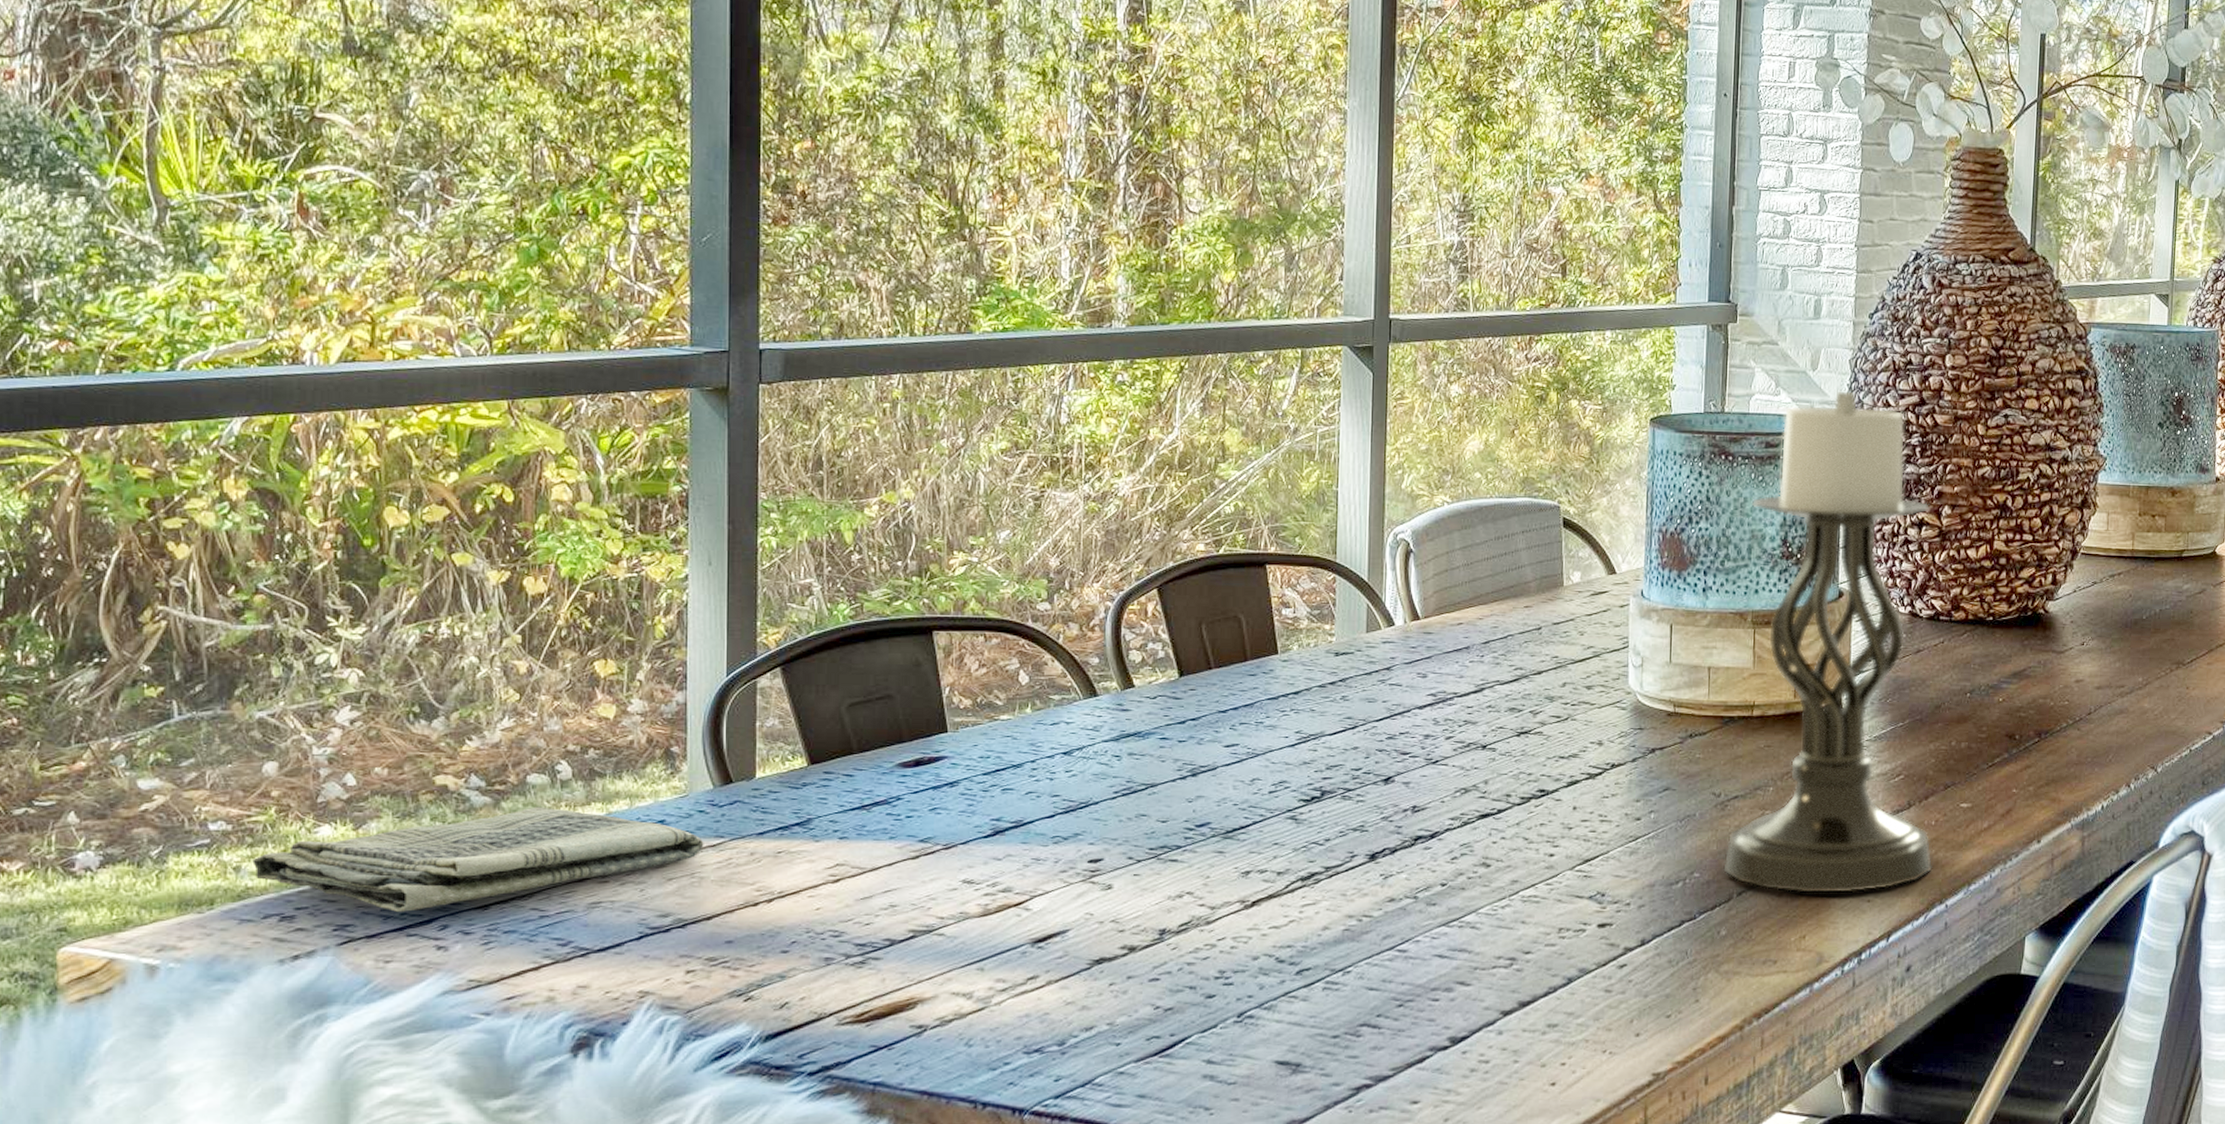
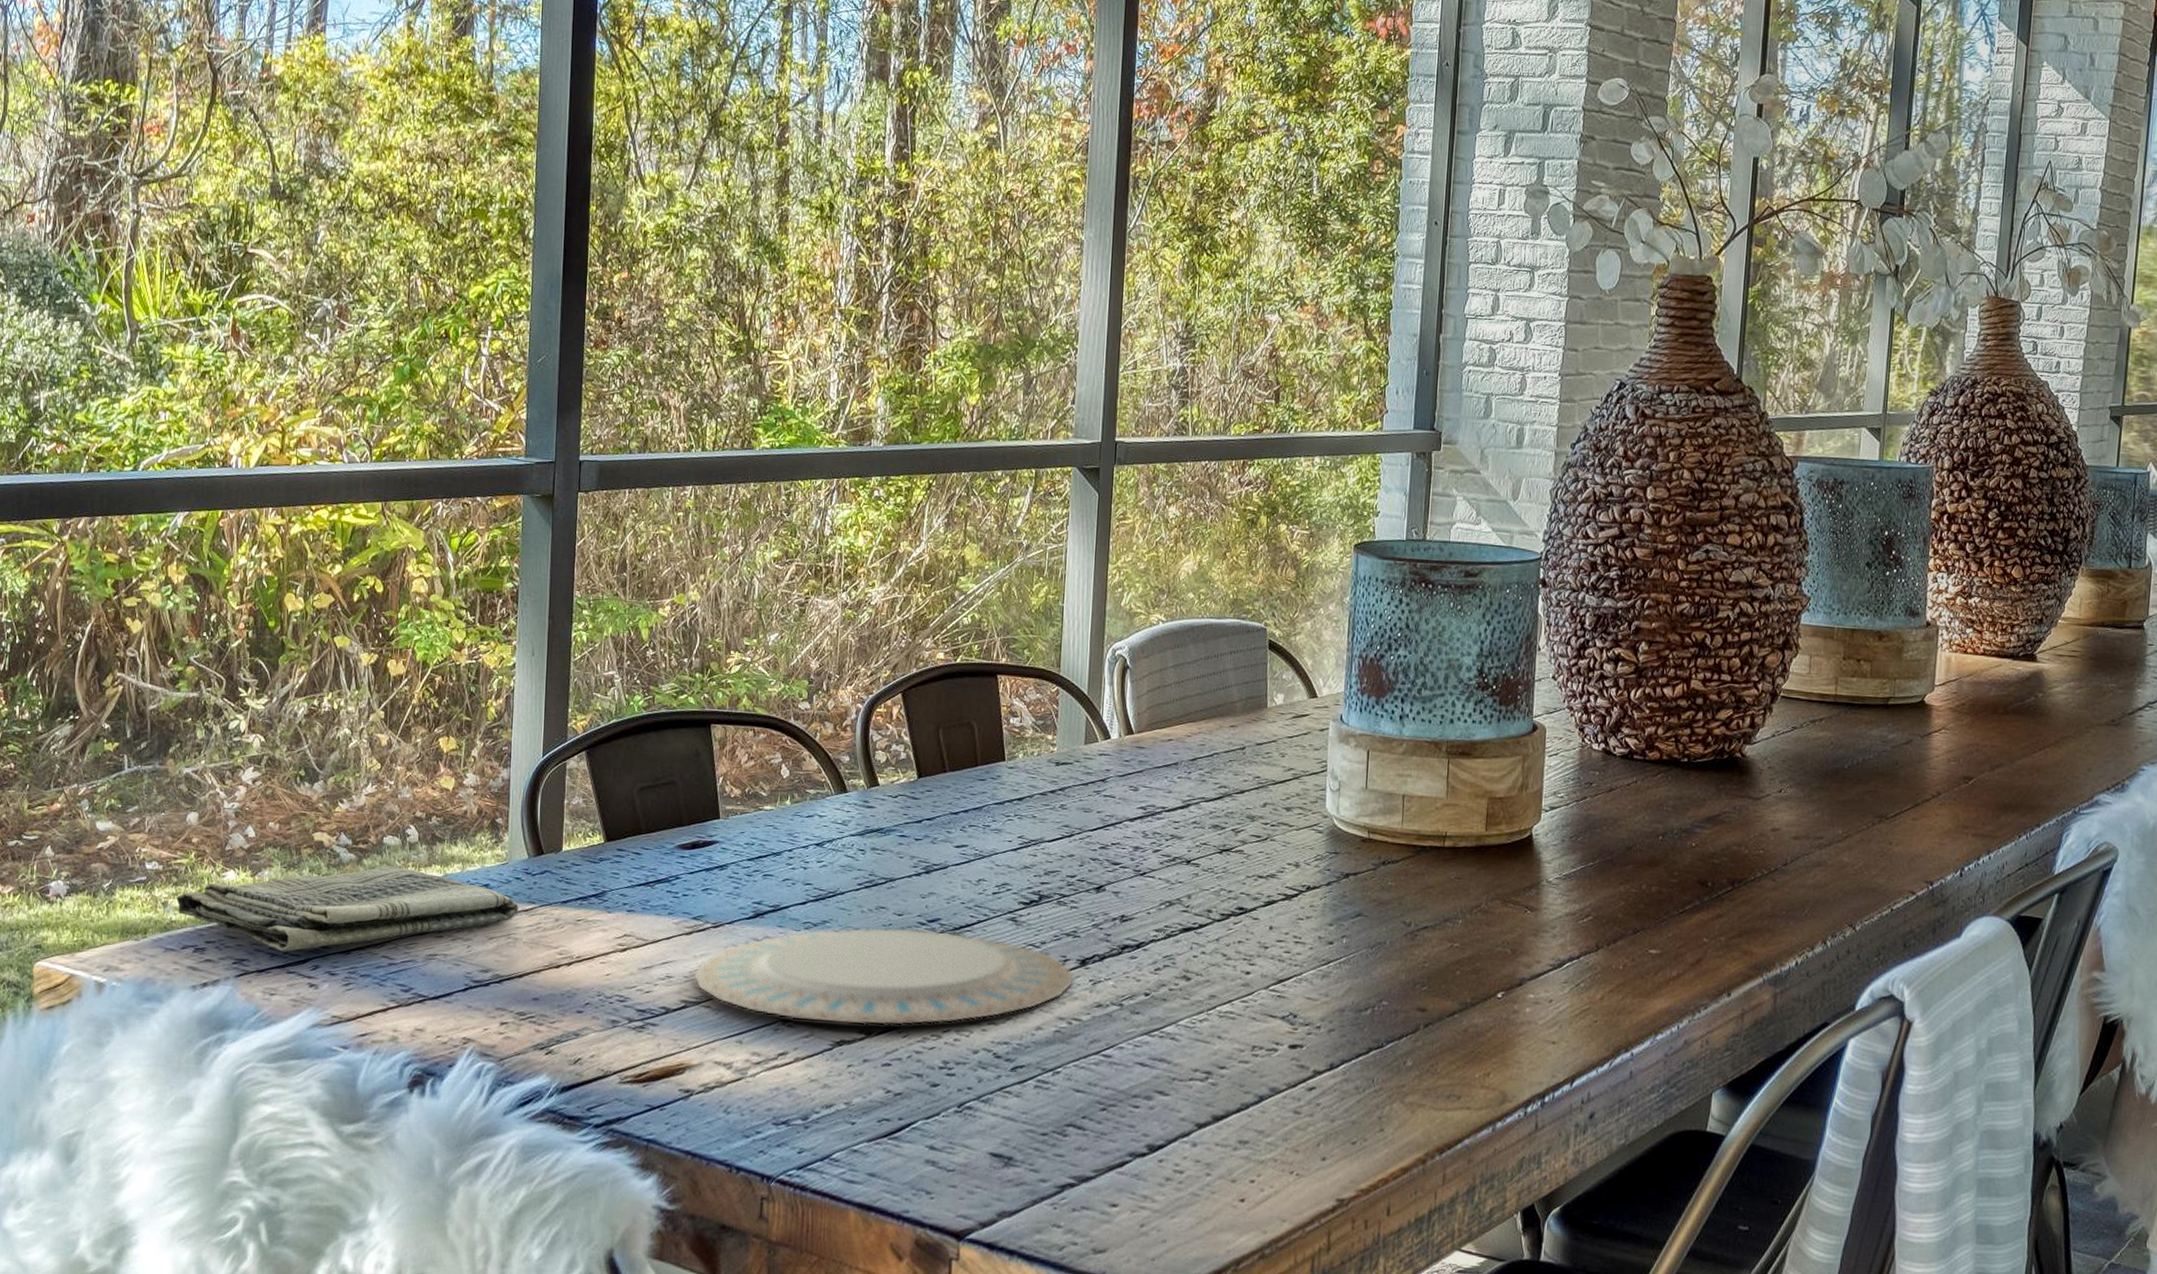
plate: none [922,835,1364,941] -> present [693,927,1075,1026]
candle holder: present [1722,390,1933,894] -> none [1410,520,1626,1034]

